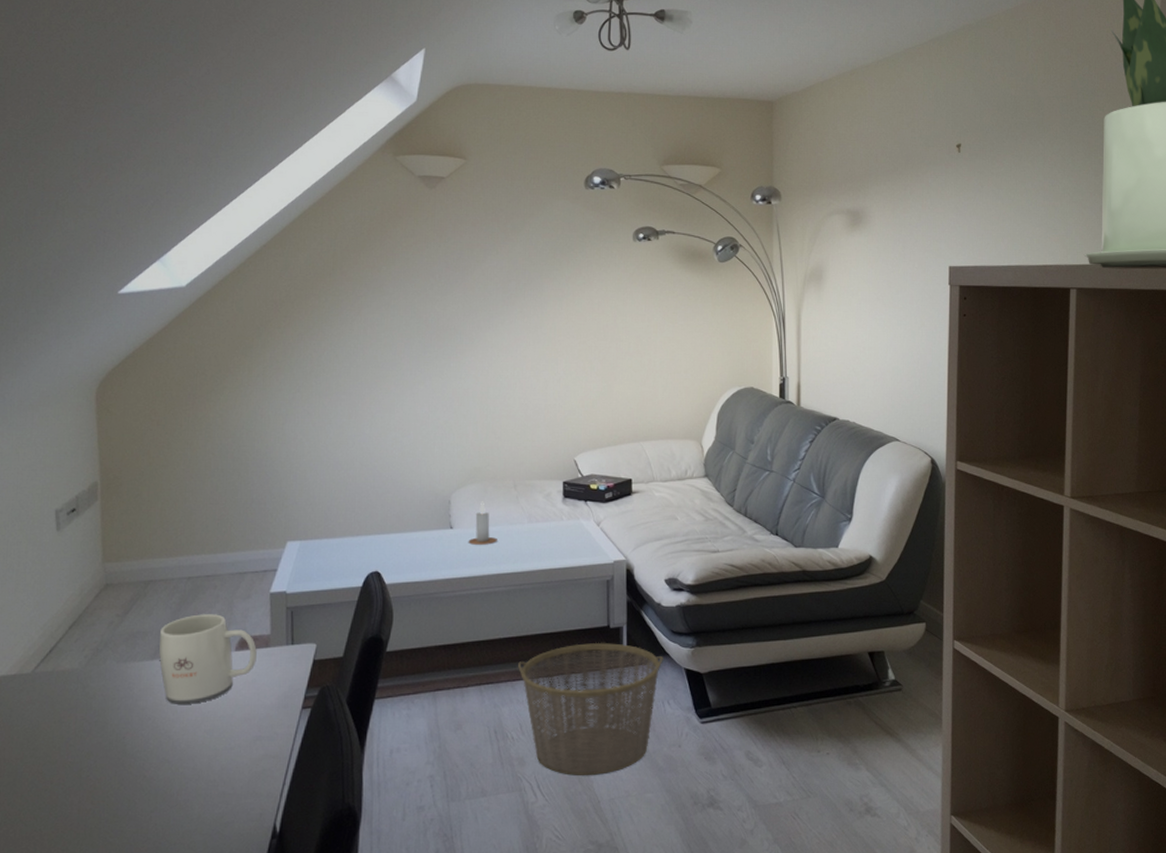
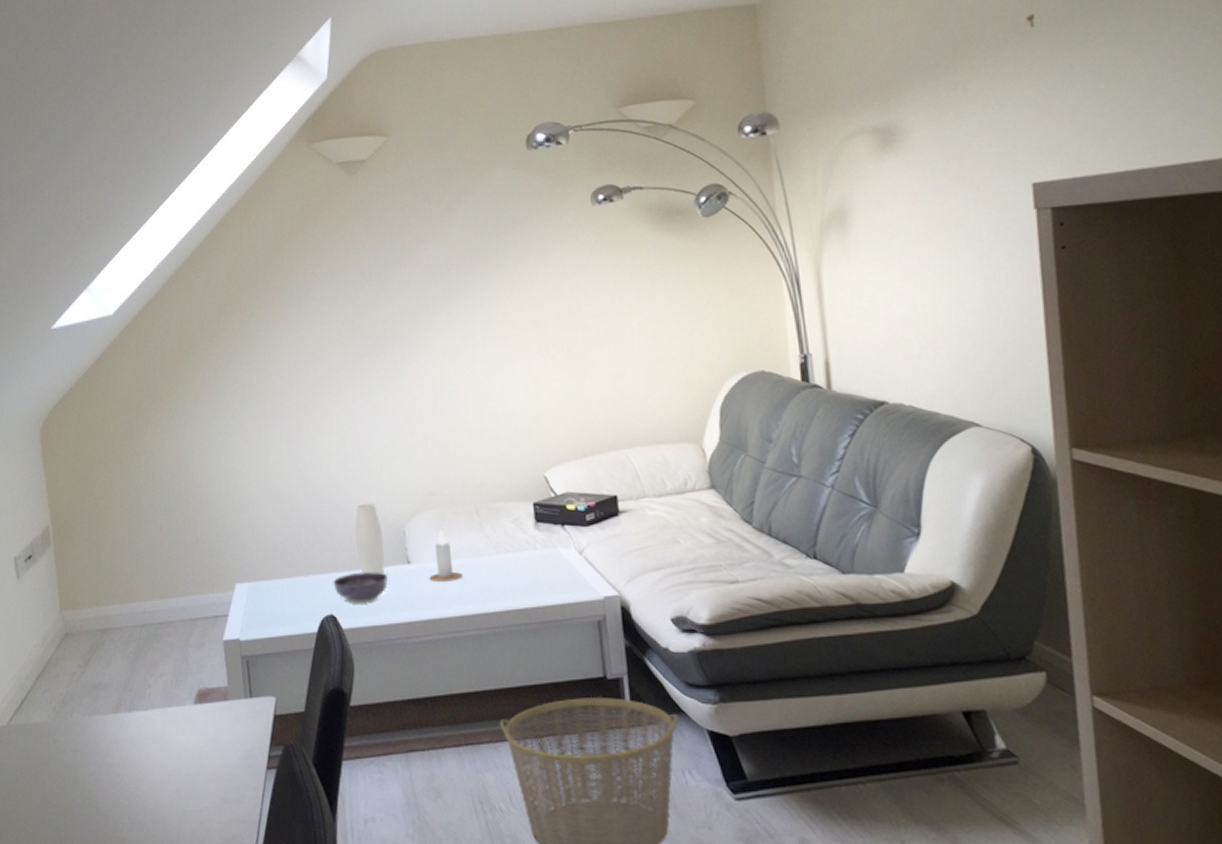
mug: present [159,614,257,704] -> none [120,664,216,761]
bowl: none [380,535,431,561] -> present [333,572,388,603]
vase: none [405,475,431,537] -> present [355,504,385,574]

